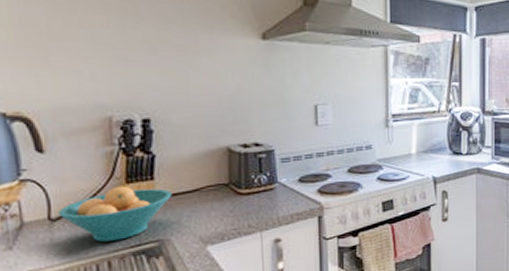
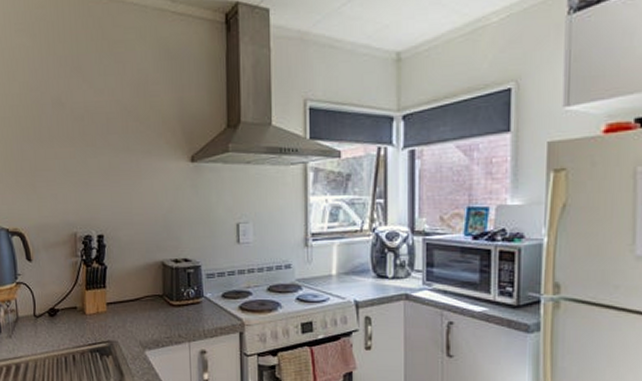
fruit bowl: present [57,185,172,242] -> none [40,292,119,338]

